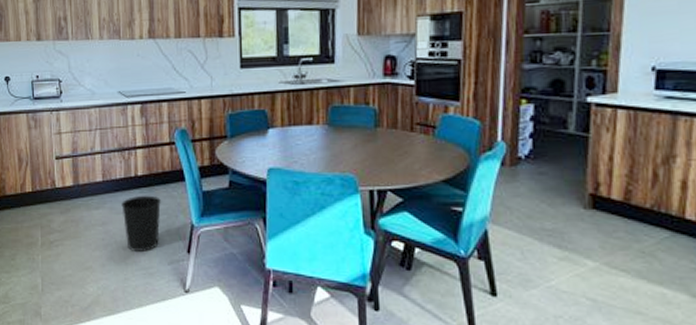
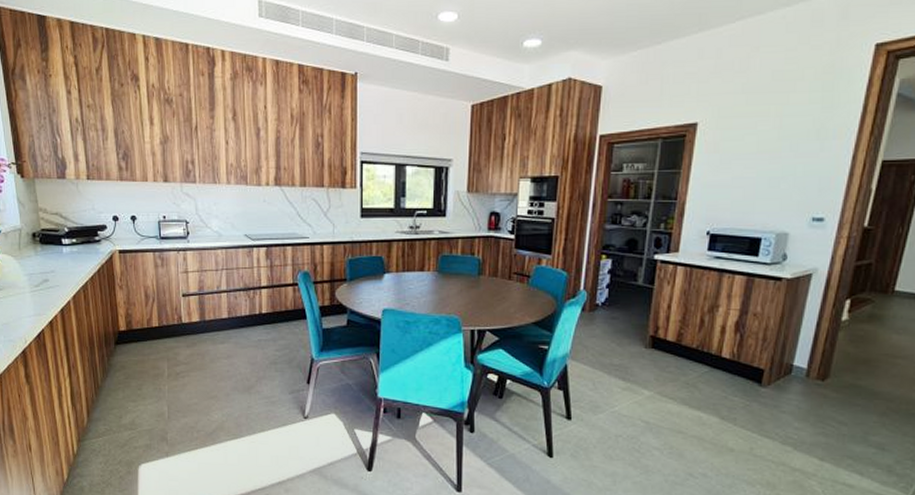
wastebasket: present [121,195,161,252] -> none [246,331,283,382]

